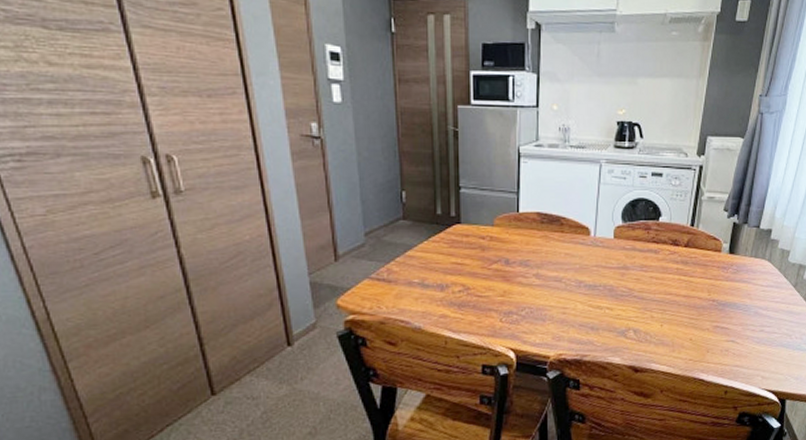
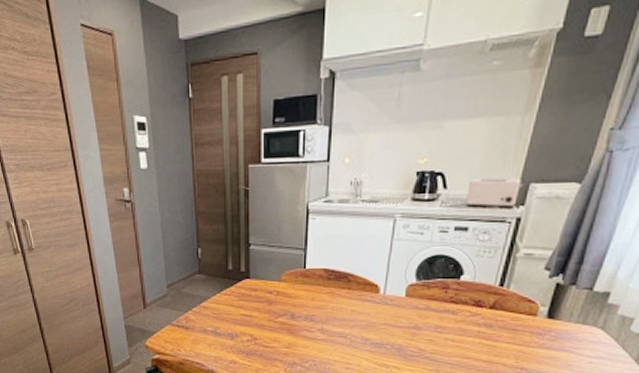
toaster: none [658,129,702,158] -> present [465,177,523,209]

